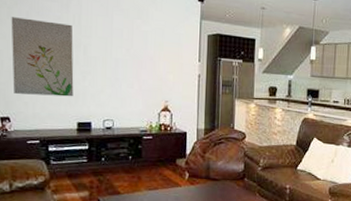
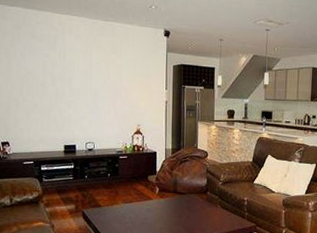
wall art: present [11,17,74,97] -> none [8,56,61,124]

